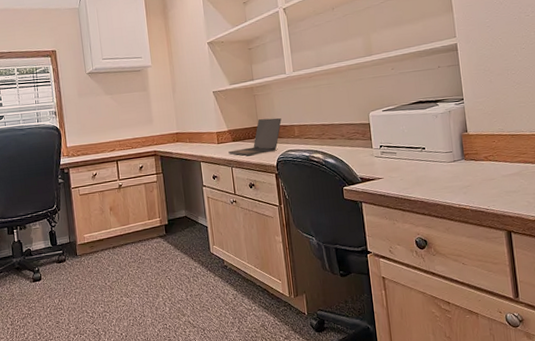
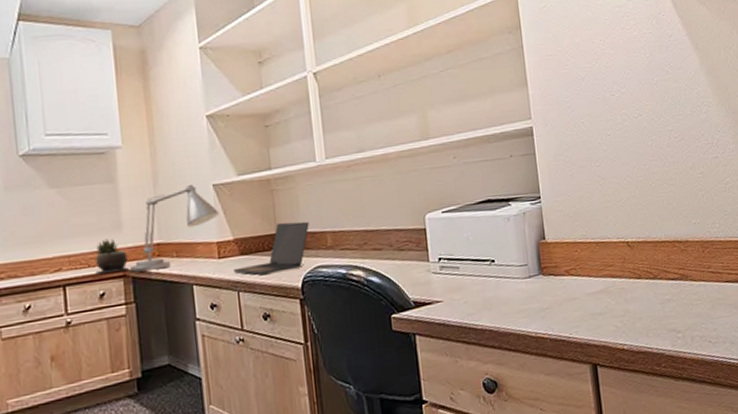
succulent plant: none [136,129,158,154] -> present [95,238,129,275]
desk lamp: none [159,92,217,153] -> present [130,185,219,273]

